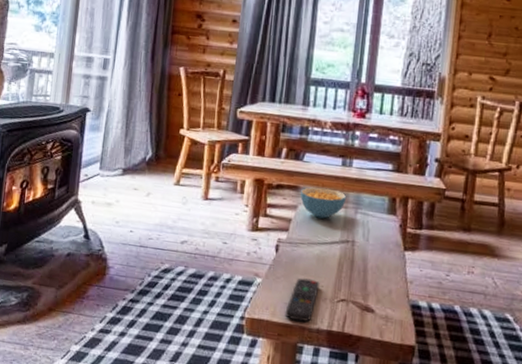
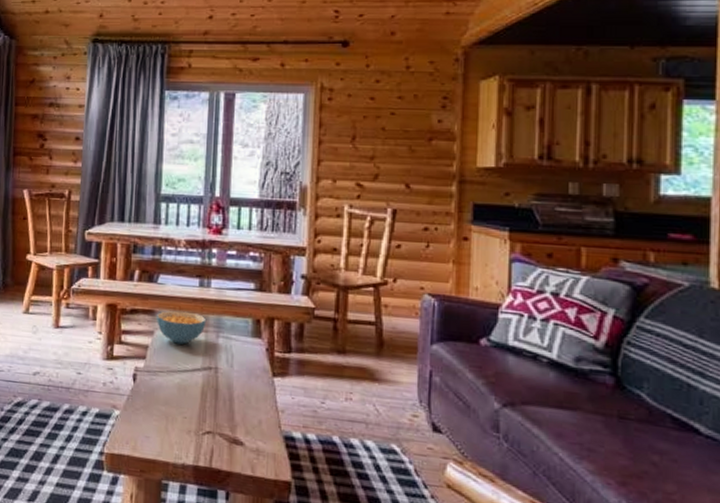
remote control: present [286,278,320,322] -> none [148,409,183,457]

